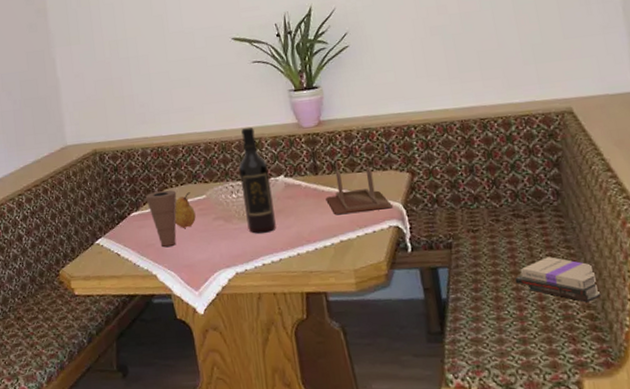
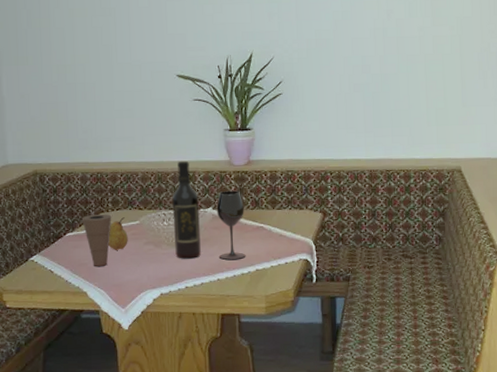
wineglass: none [288,155,327,232] -> present [216,191,246,260]
napkin holder: present [325,166,394,215] -> none [247,205,305,247]
books: present [515,257,602,302] -> none [397,292,463,331]

